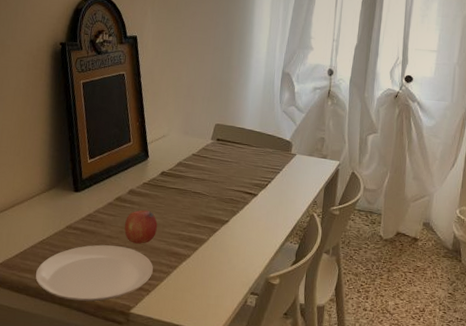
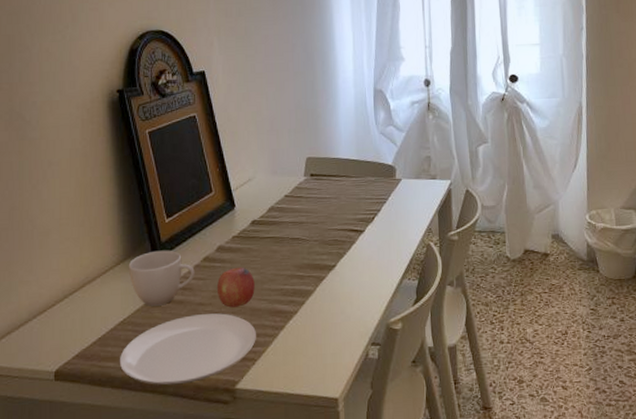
cup: none [52,185,108,233] -> present [128,250,195,306]

